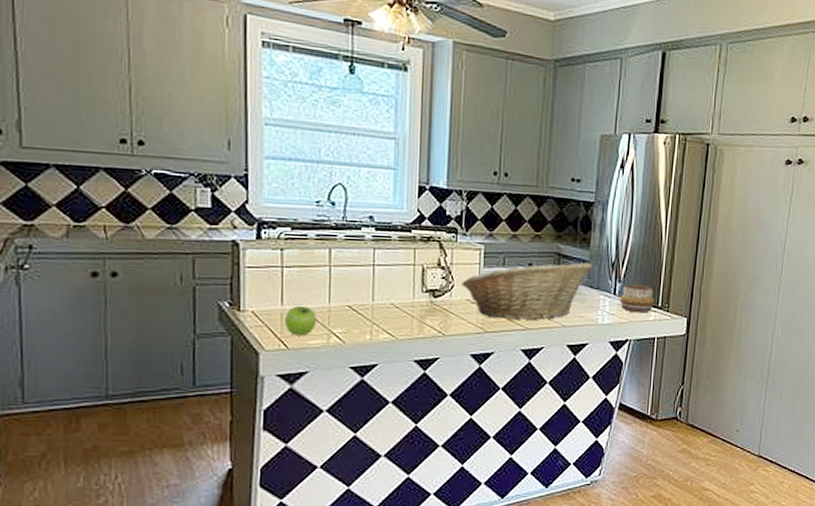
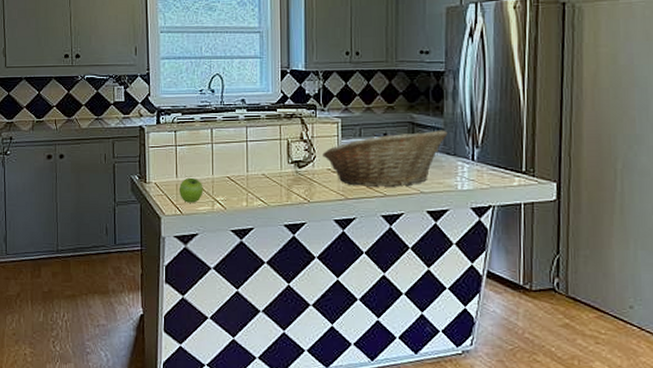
decorative bowl: present [620,284,655,313] -> none [479,149,518,179]

